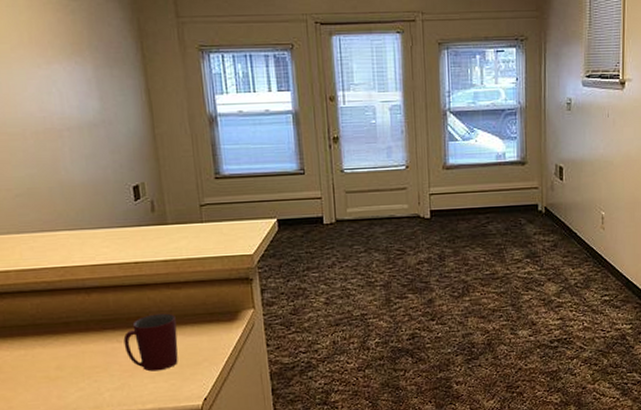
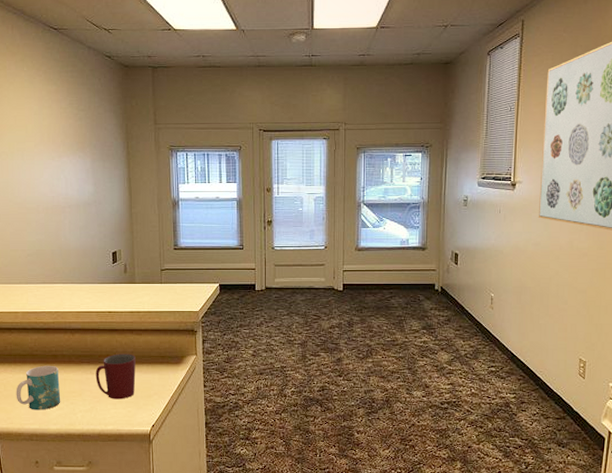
mug: none [16,335,81,395] -> present [16,365,61,411]

